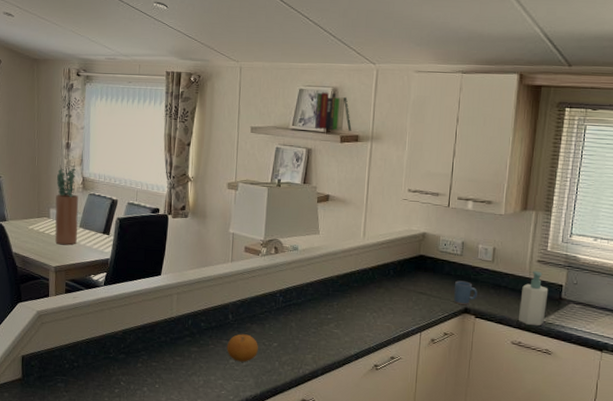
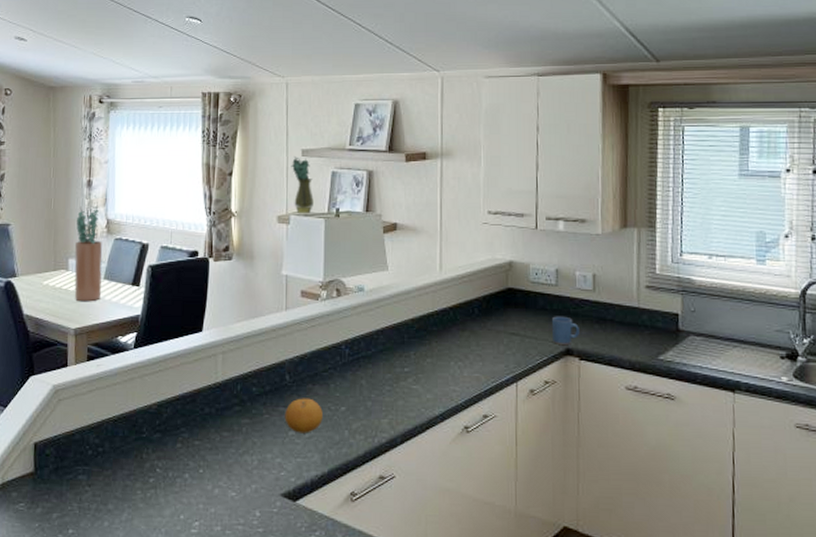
vase: none [241,132,259,183] -> present [291,157,314,214]
books: present [314,92,352,132] -> none [374,105,418,149]
soap bottle: present [518,271,549,327] -> none [630,299,663,366]

